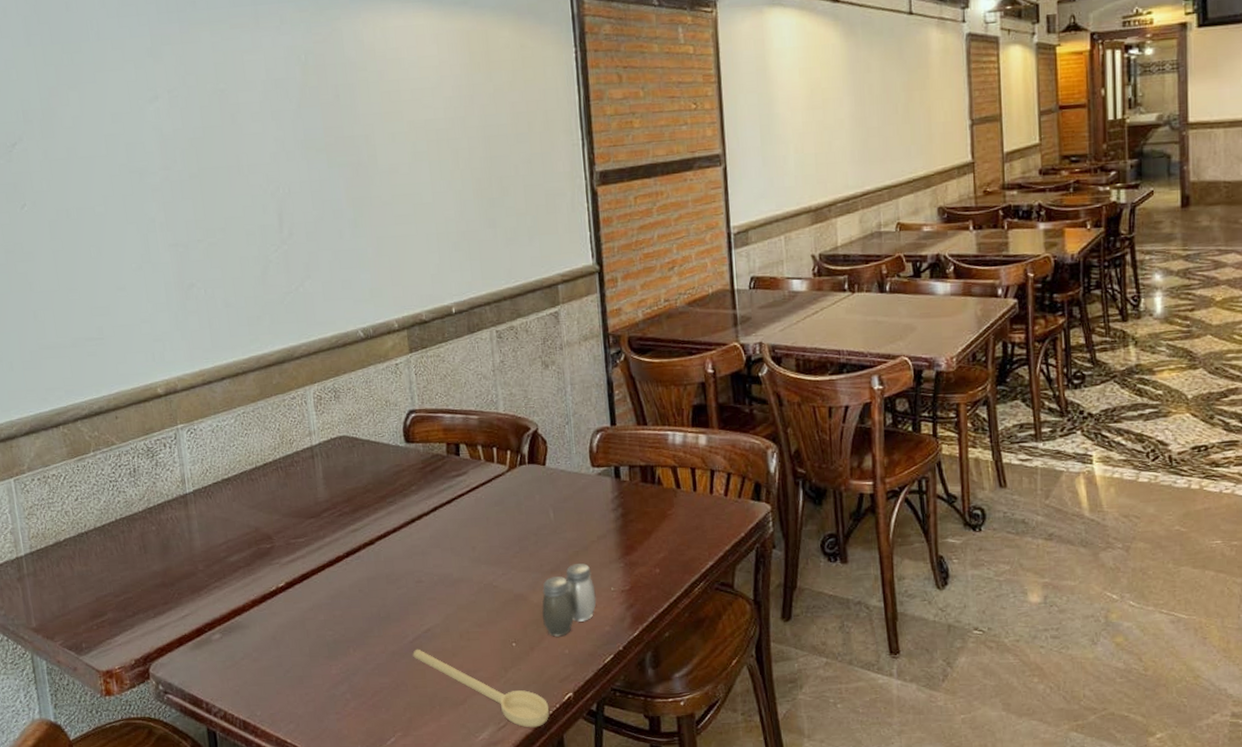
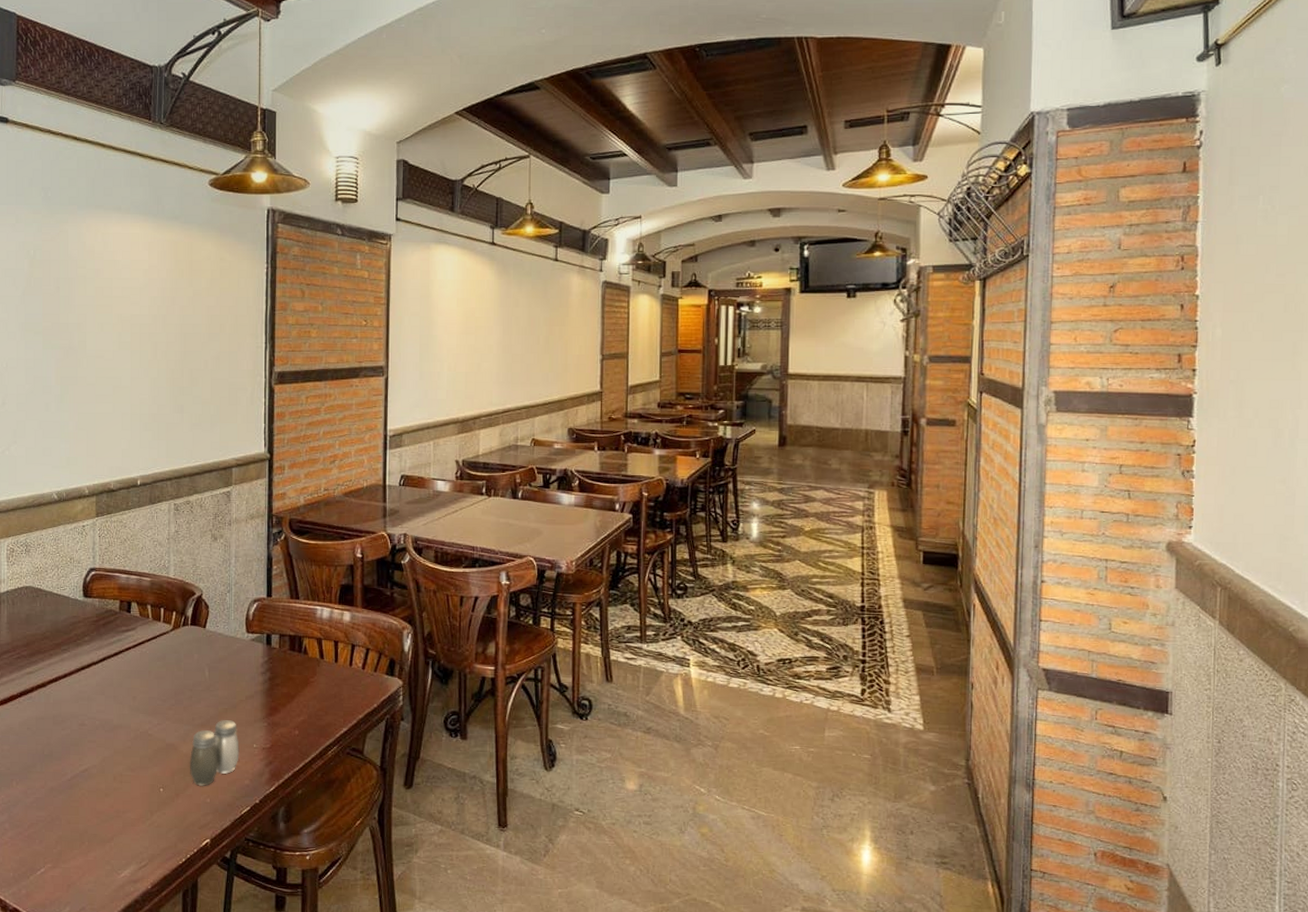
spoon: present [412,649,549,728] -> none [69,787,187,870]

